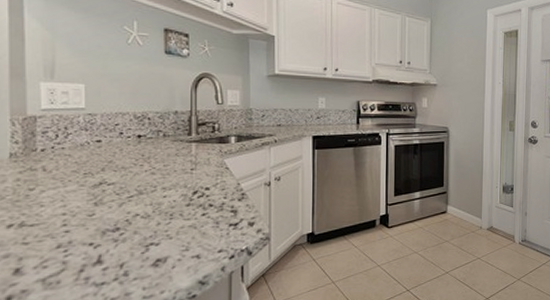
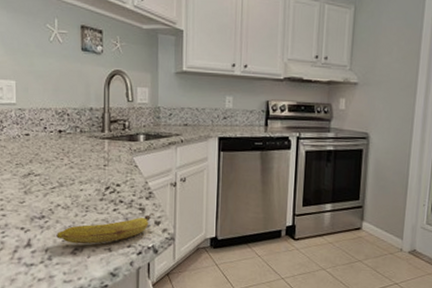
banana: none [134,215,248,255] -> present [56,213,155,244]

